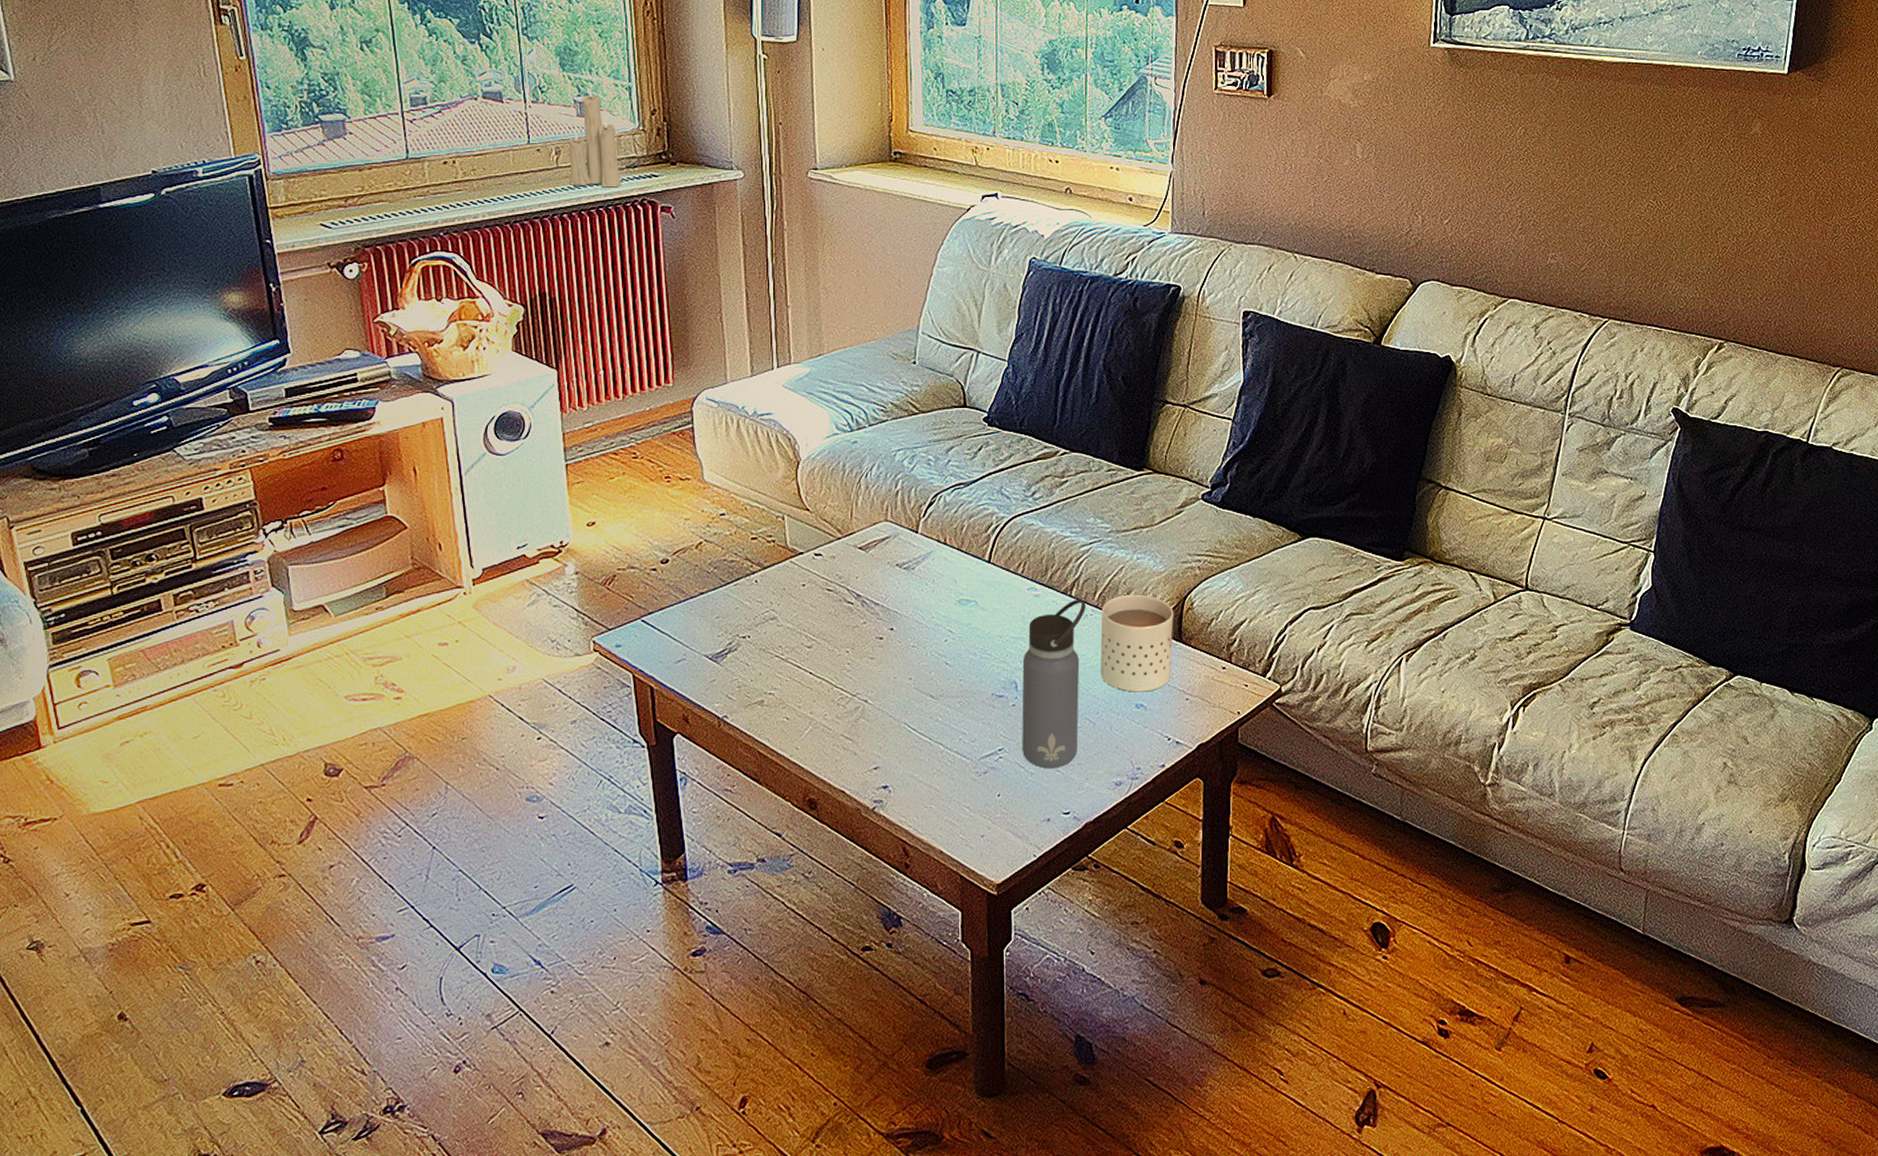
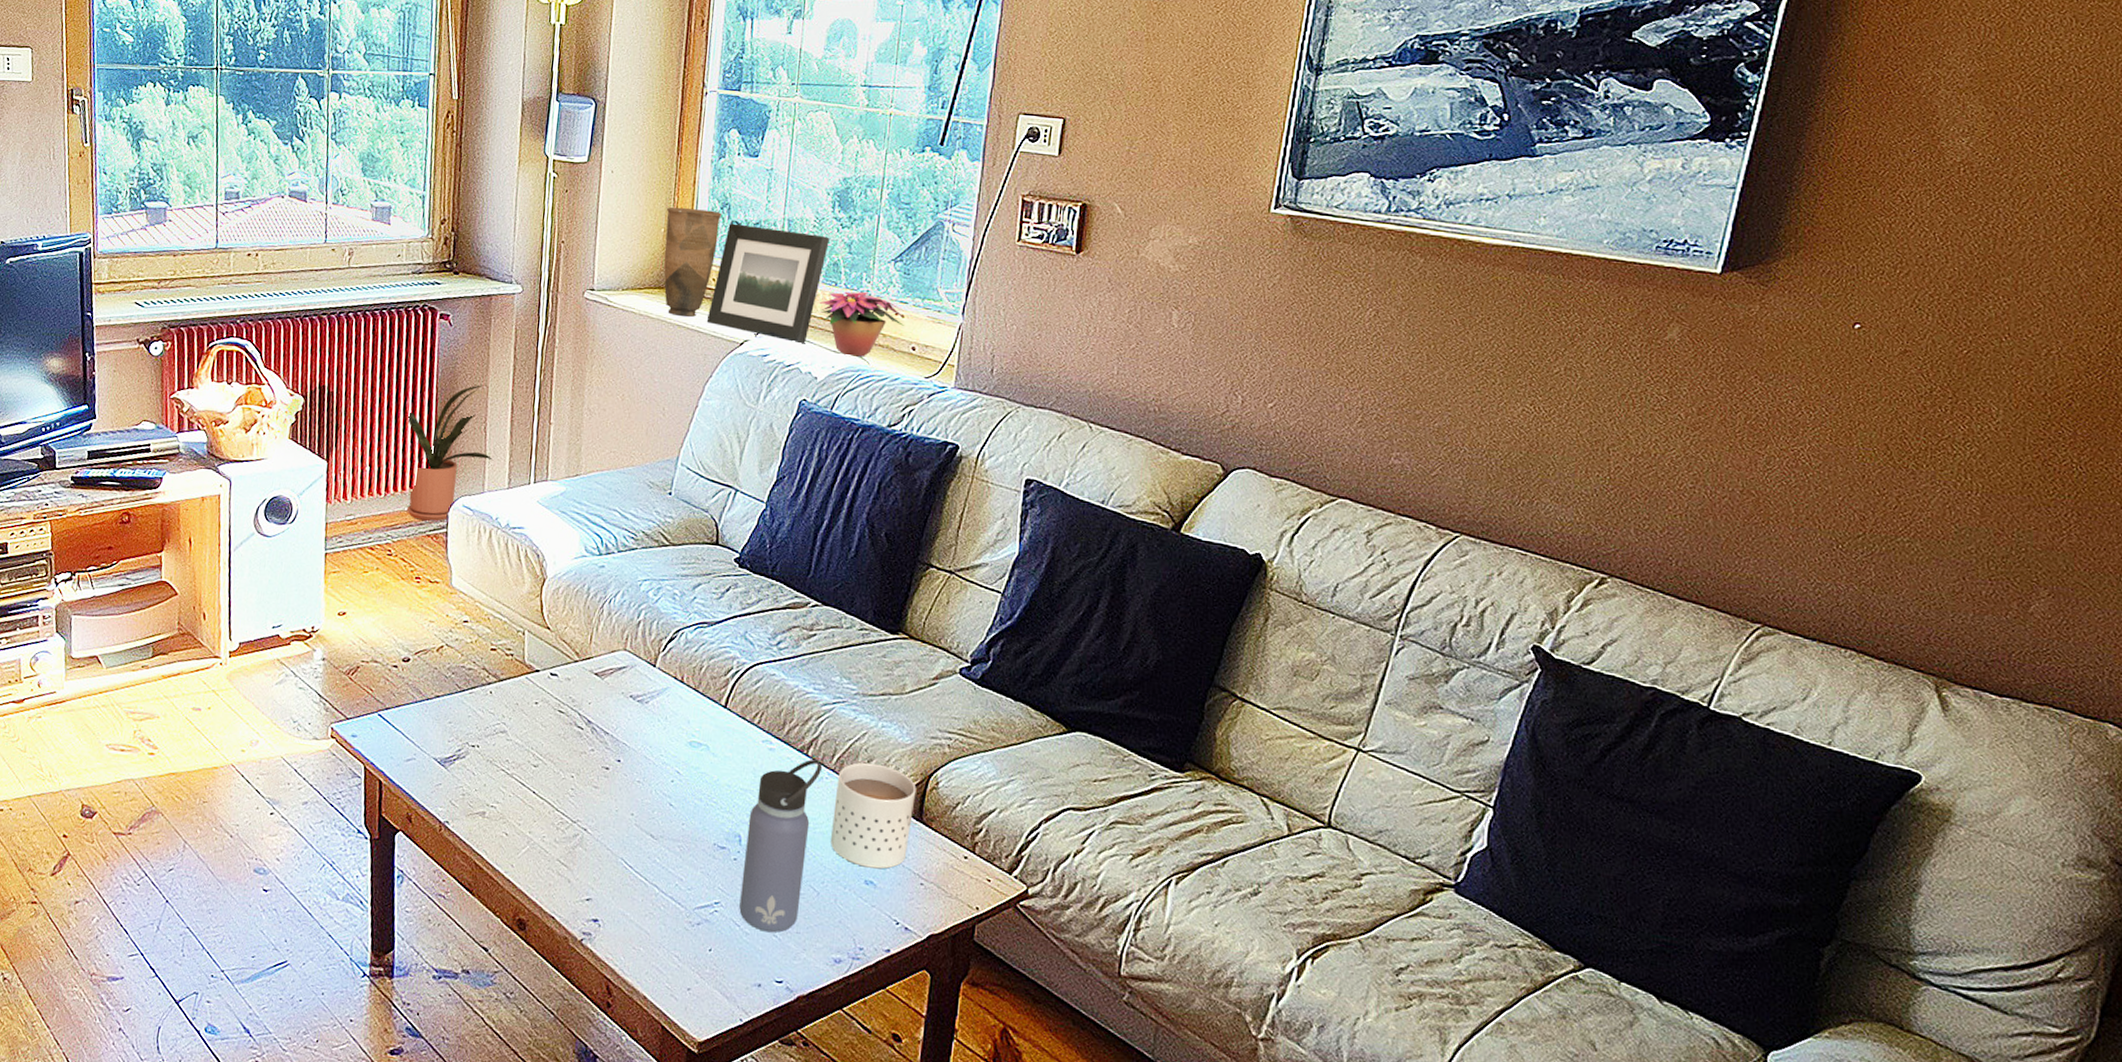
candle: present [568,85,621,188] -> none [358,191,406,292]
house plant: none [636,275,733,418] -> present [406,385,494,522]
vase: none [882,80,936,189] -> present [663,207,722,318]
picture frame: none [932,92,1042,204] -> present [706,223,830,344]
flower arrangement: none [1038,148,1120,212] -> present [819,291,904,357]

